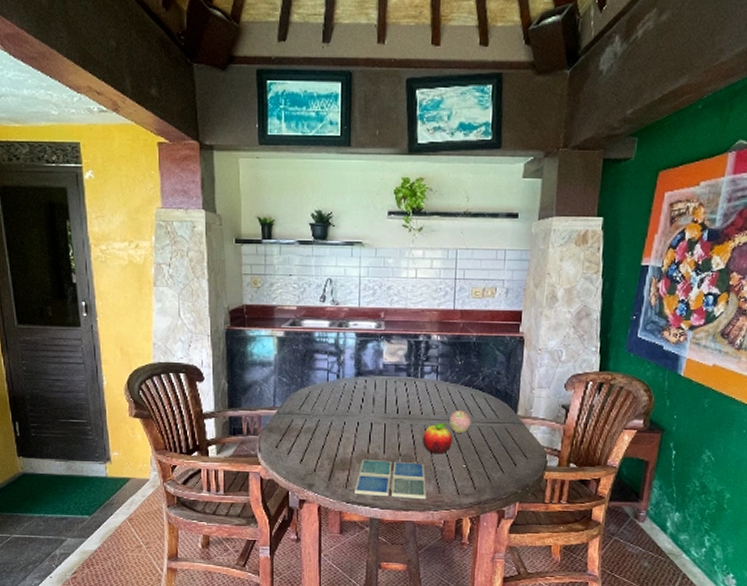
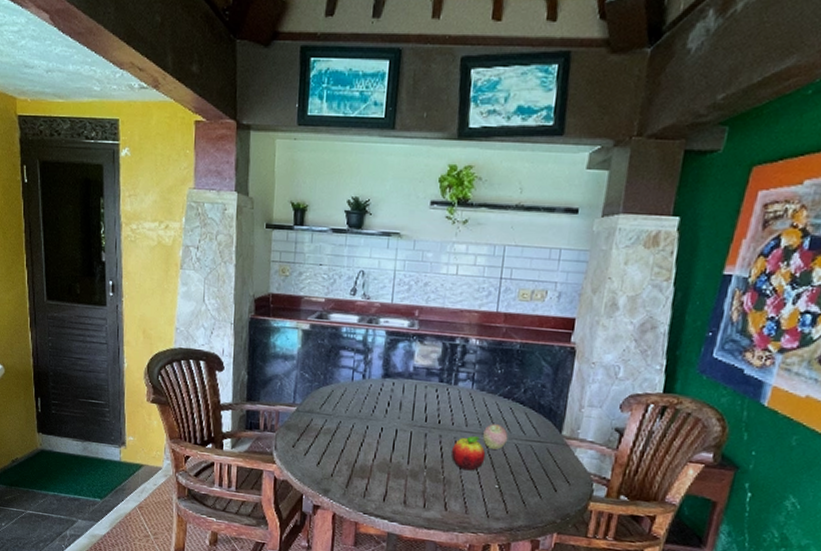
drink coaster: present [355,460,426,500] -> none [373,469,453,519]

